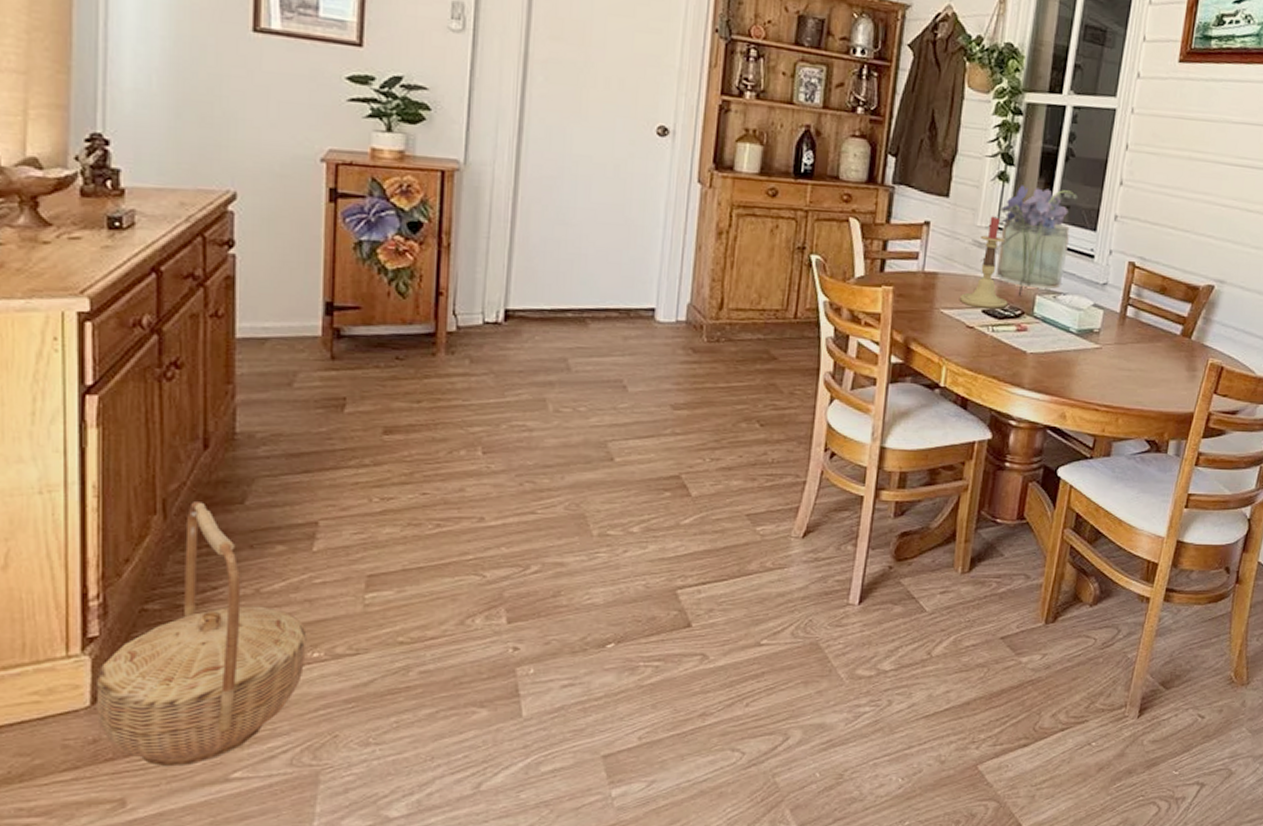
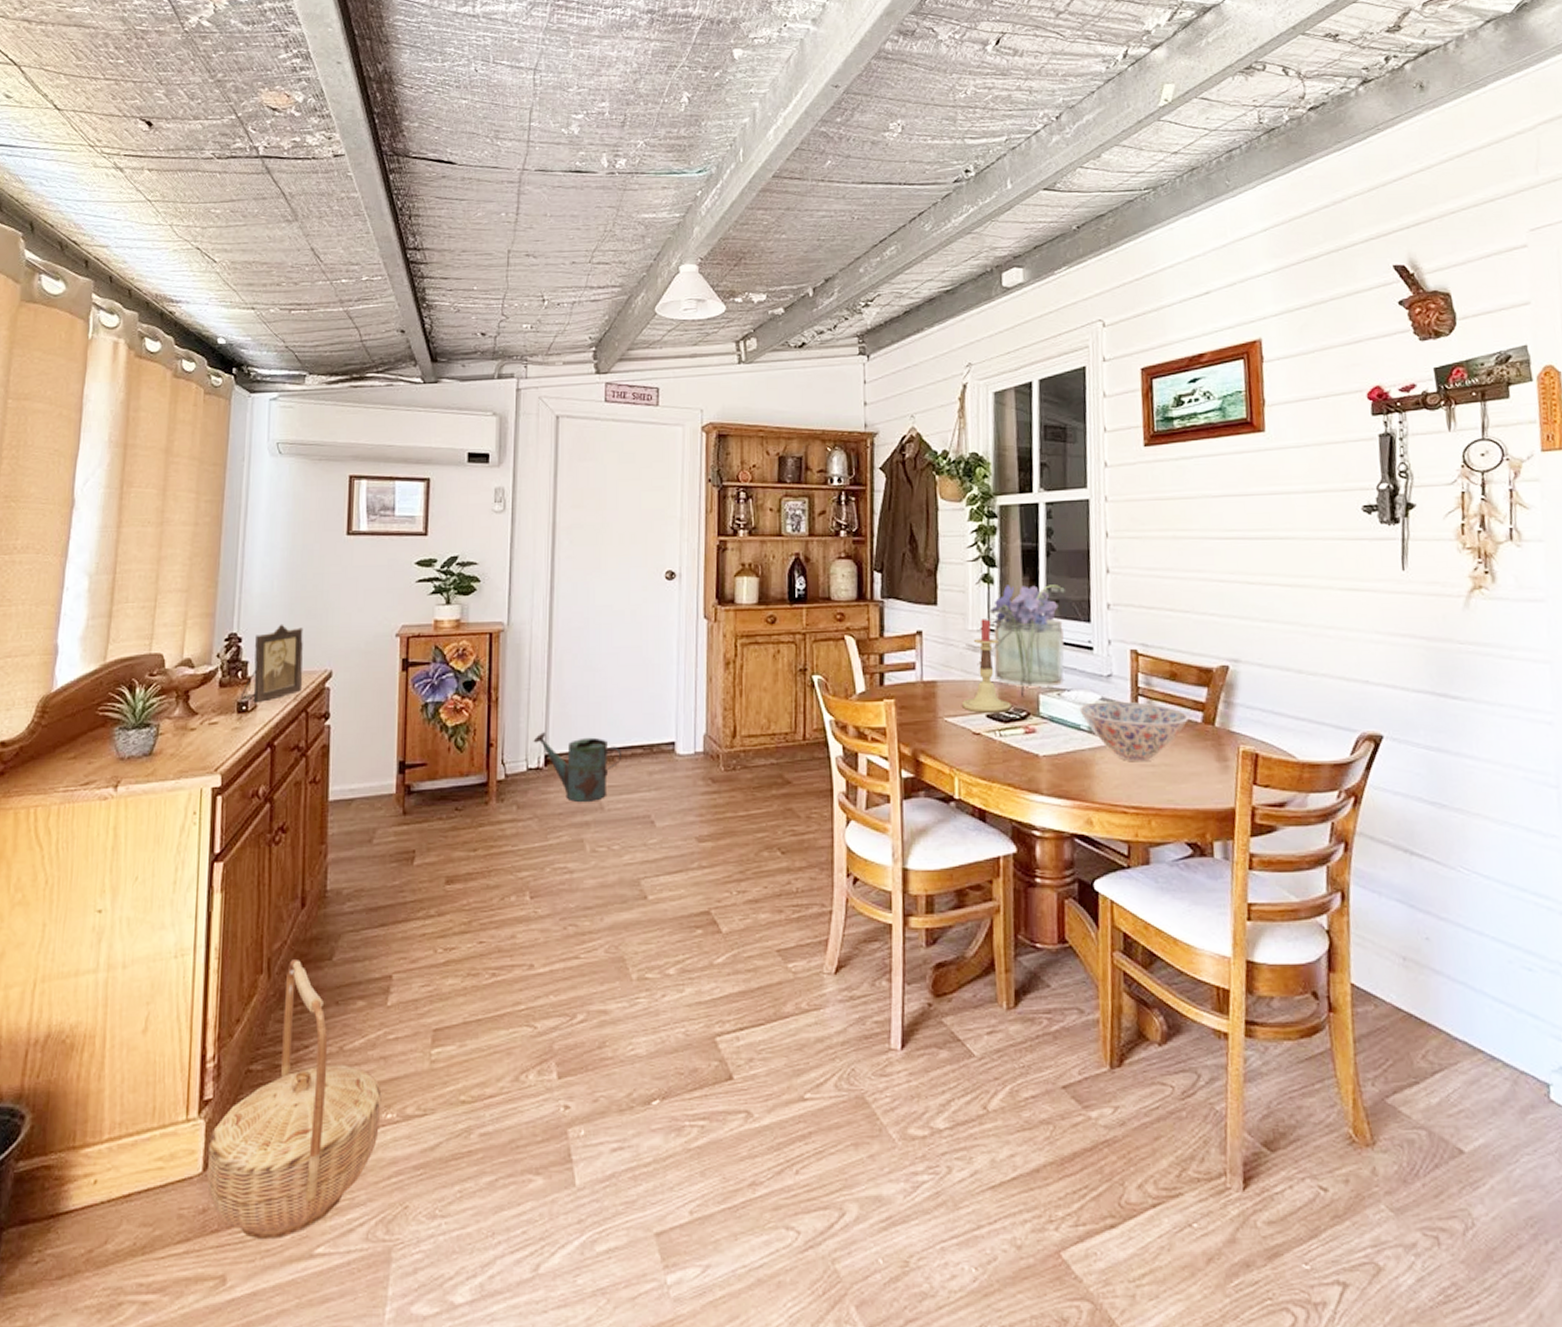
photo frame: none [111,129,197,221] -> present [240,624,304,704]
watering can: none [491,285,595,361] -> present [533,732,622,802]
bowl: none [1071,307,1169,366] -> present [1079,701,1188,762]

